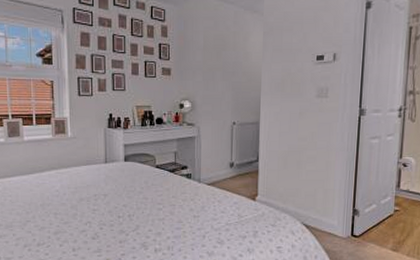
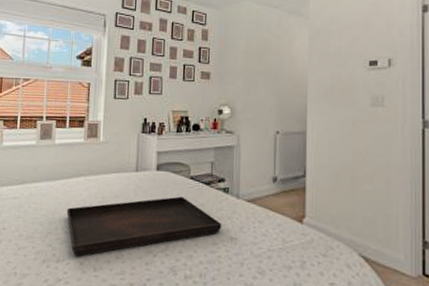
serving tray: none [42,183,186,240] -> present [66,196,222,257]

